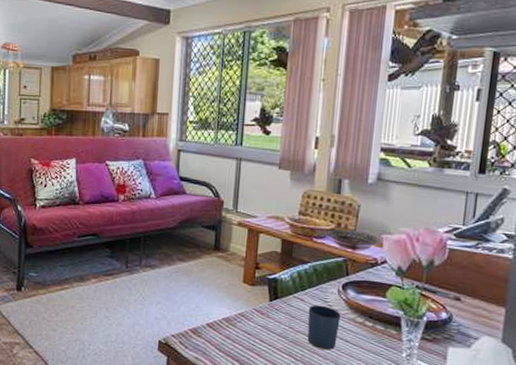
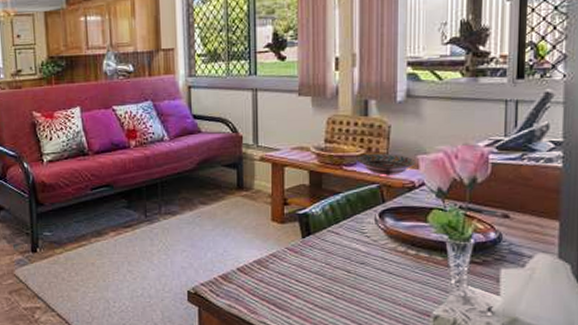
mug: present [307,305,341,350] -> none [345,237,380,284]

